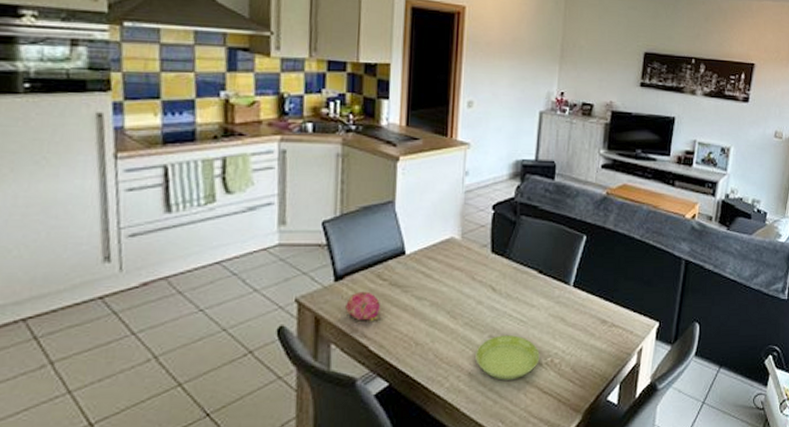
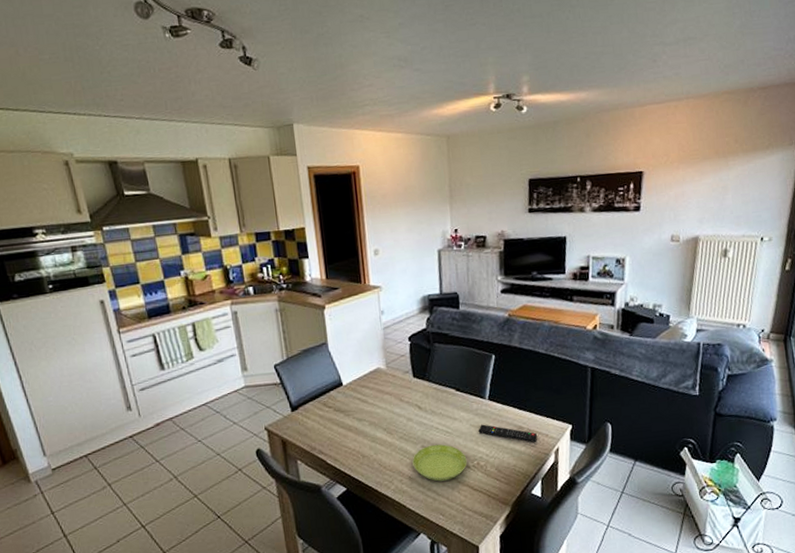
fruit: present [344,291,381,321] -> none [302,417,331,441]
remote control: none [557,314,621,339] -> present [478,424,537,442]

